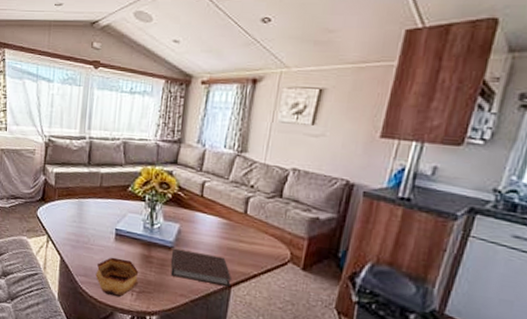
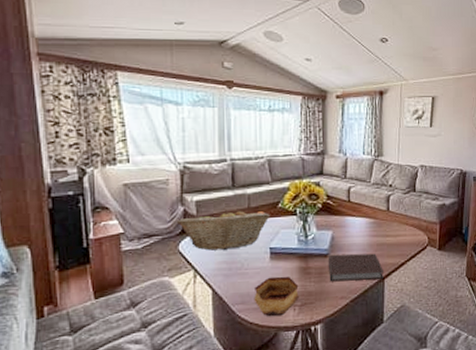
fruit basket: none [37,184,120,223] -> present [176,209,270,251]

